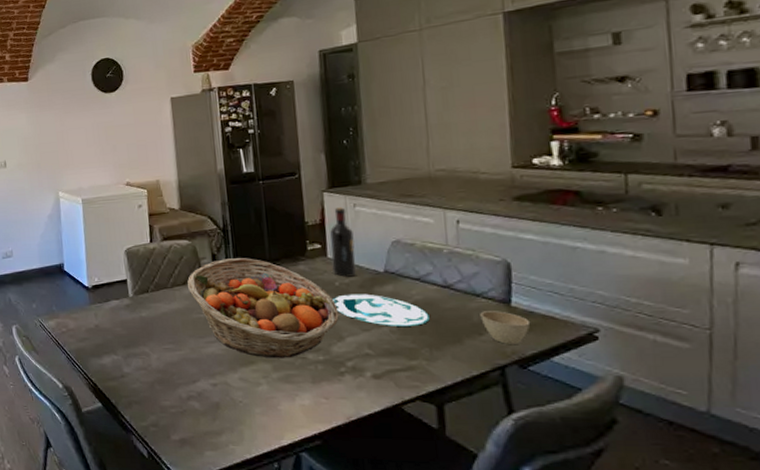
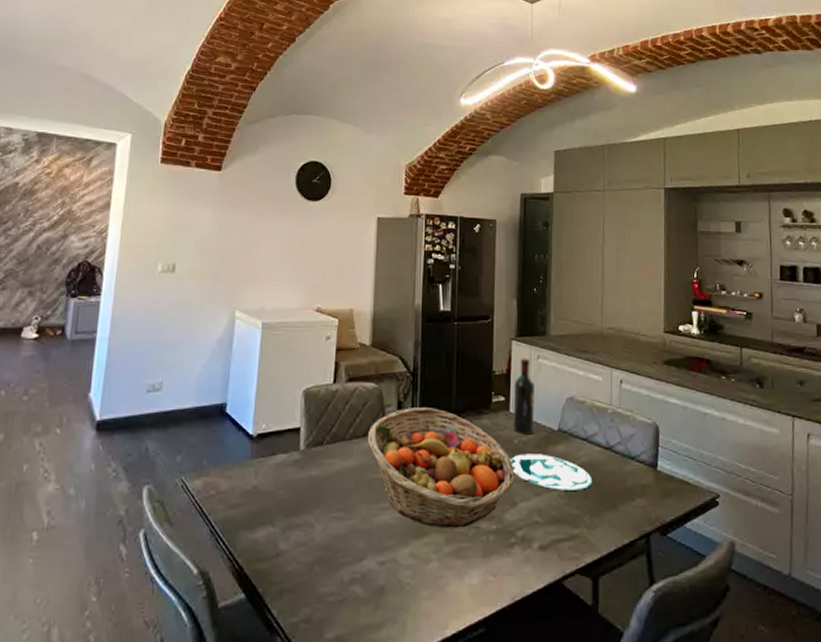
cup: present [480,311,531,344] -> none [633,475,671,510]

